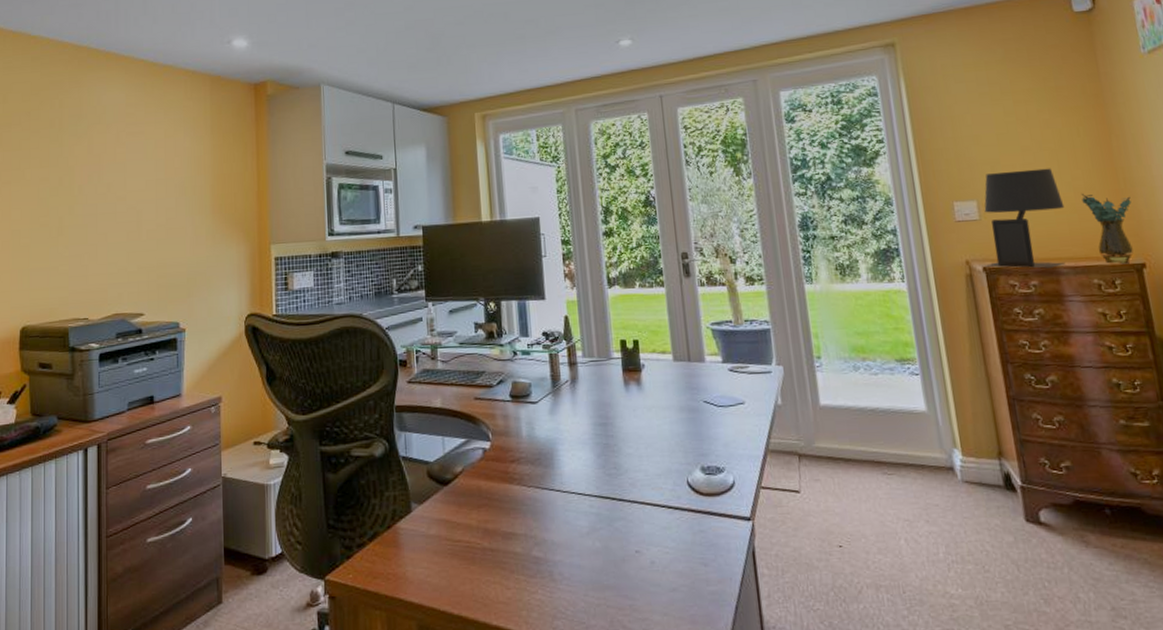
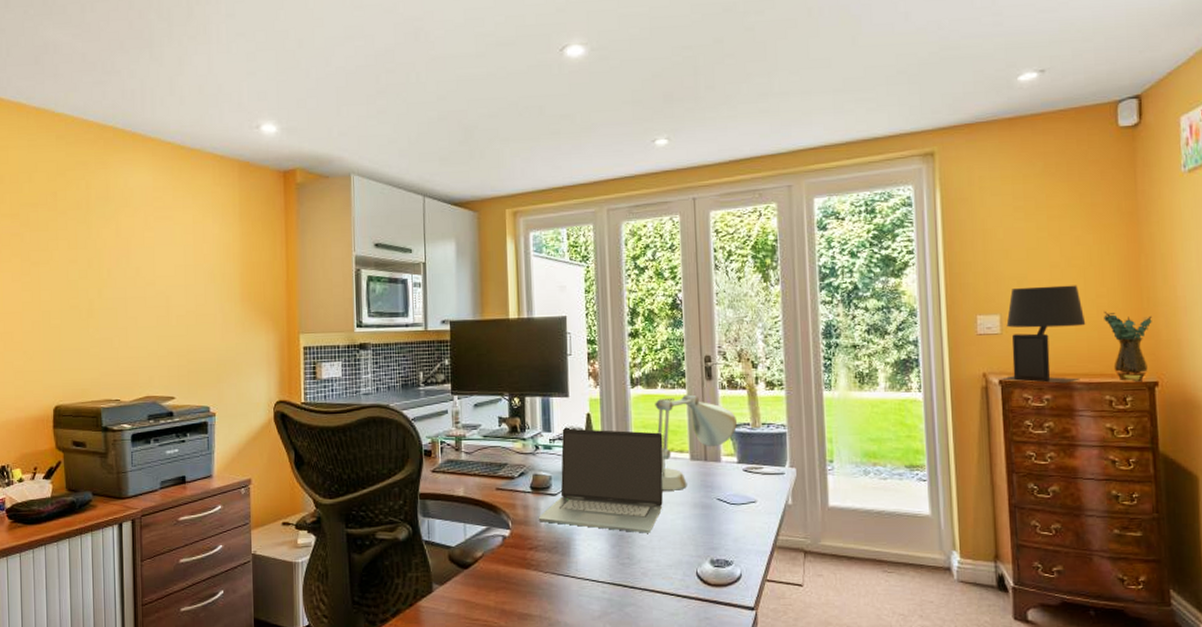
laptop: none [519,332,648,441] -> present [538,428,664,533]
desk lamp: none [633,293,720,395] -> present [655,394,738,491]

